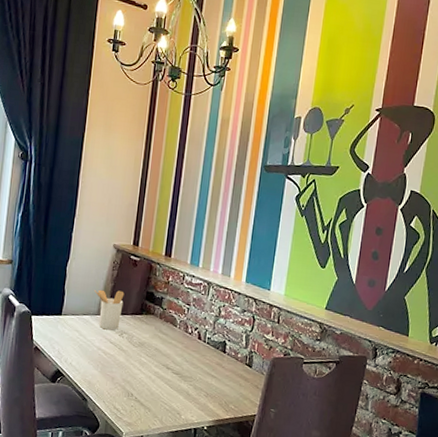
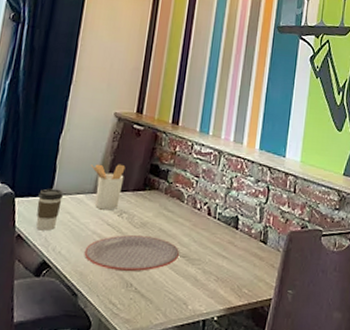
coffee cup: none [50,309,72,345] -> present [36,188,63,231]
plate: none [91,352,174,384] -> present [84,235,180,272]

